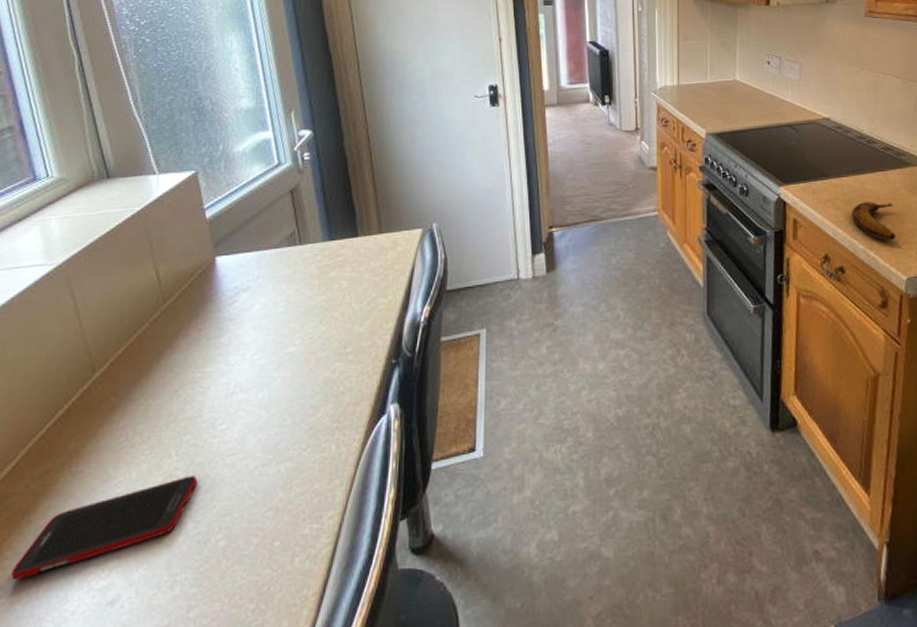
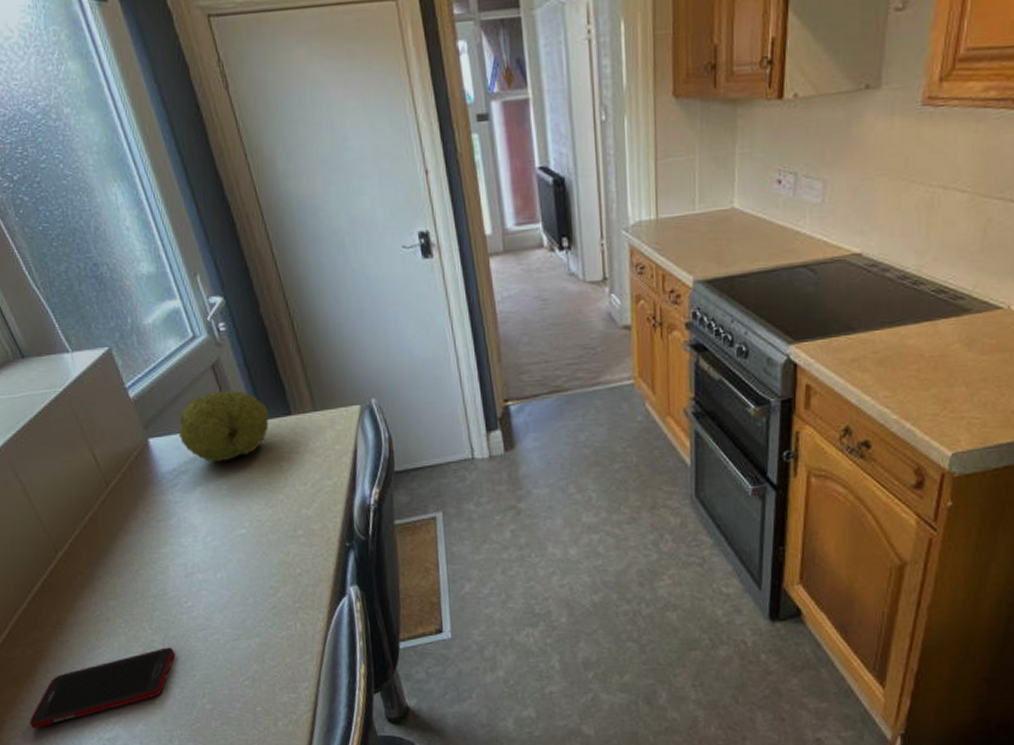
fruit: none [247,213,337,280] -> present [179,390,269,462]
banana: present [851,202,896,241] -> none [884,361,943,409]

